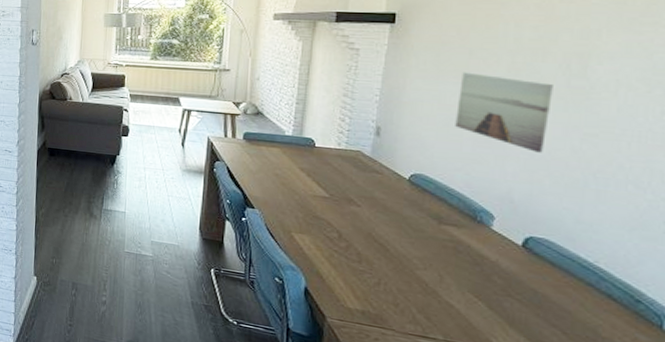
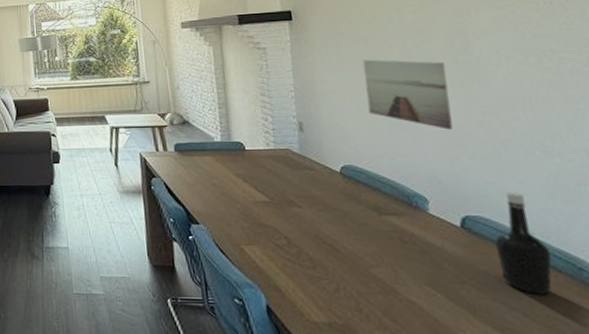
bottle: none [551,219,610,319] -> present [494,191,552,295]

